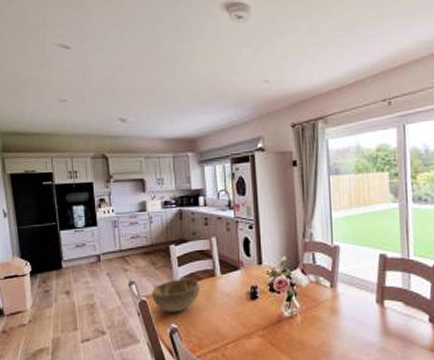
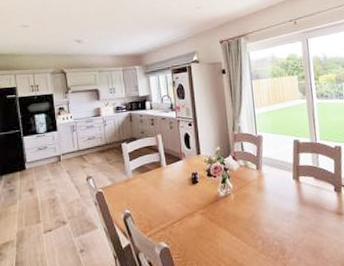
decorative bowl: present [152,278,201,312] -> none [107,170,150,201]

